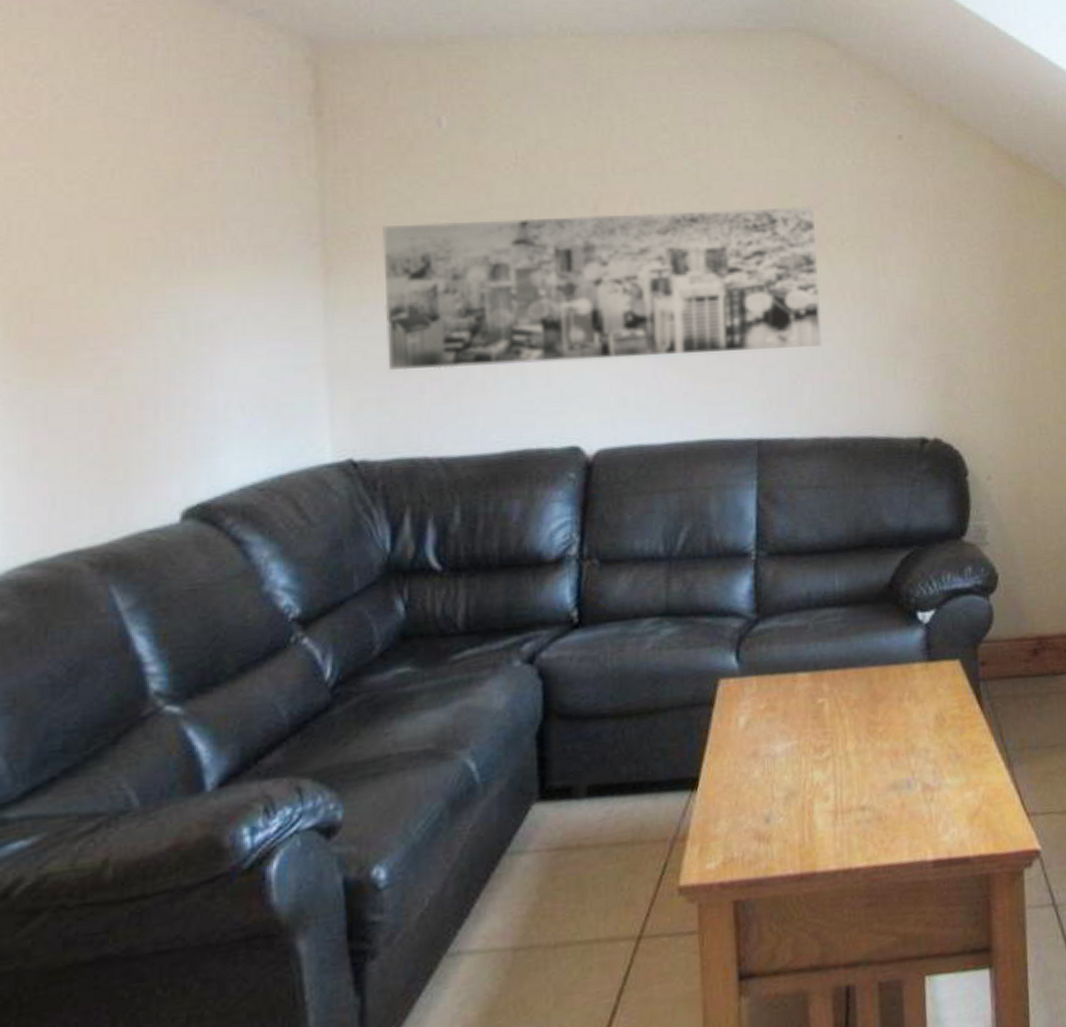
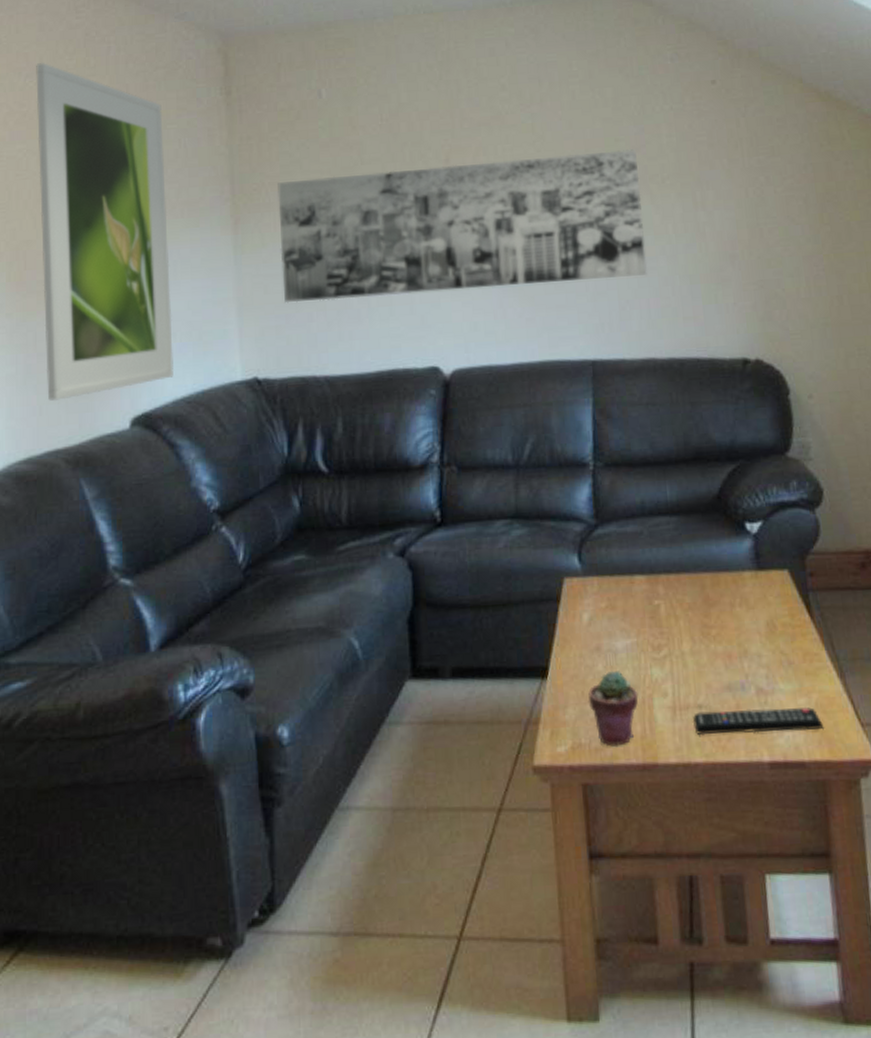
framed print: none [49,59,241,489] -> present [36,63,174,401]
potted succulent: none [742,776,798,858] -> present [588,670,638,746]
remote control: none [855,800,989,839] -> present [693,706,824,736]

